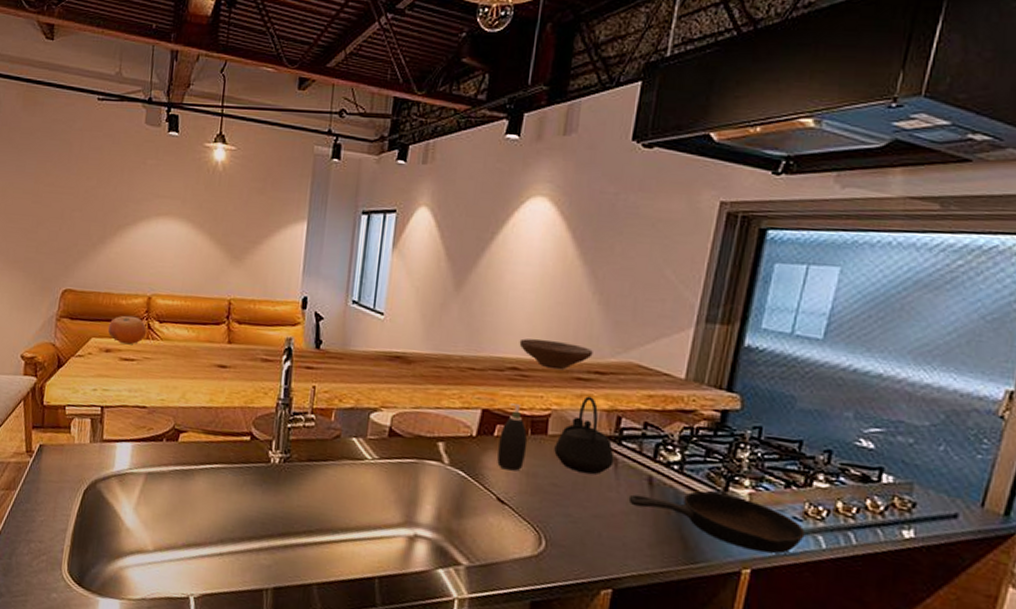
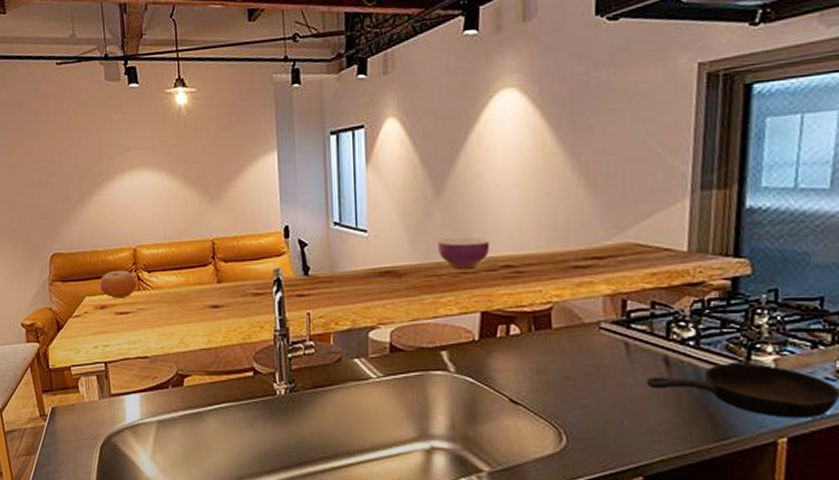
bowl: none [449,333,501,367] -> present [437,237,490,271]
soap dispenser: present [497,403,528,471] -> none [503,302,533,370]
wooden bowl: present [519,338,593,369] -> none [509,232,587,260]
kettle: present [554,396,614,475] -> none [561,283,625,363]

